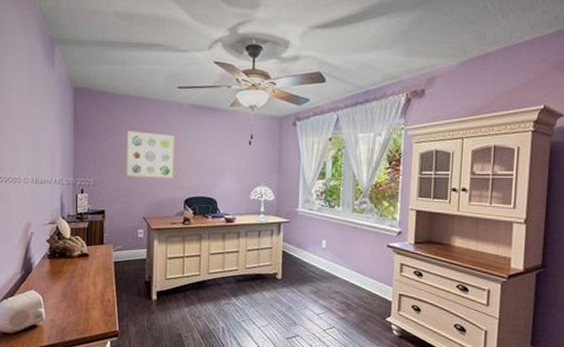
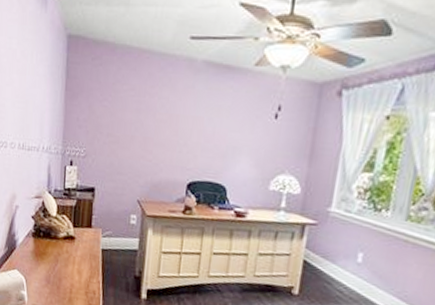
wall art: present [127,130,174,178] -> none [122,92,181,156]

